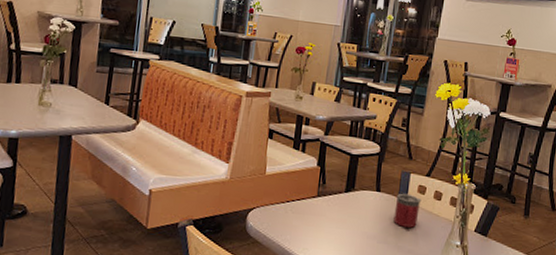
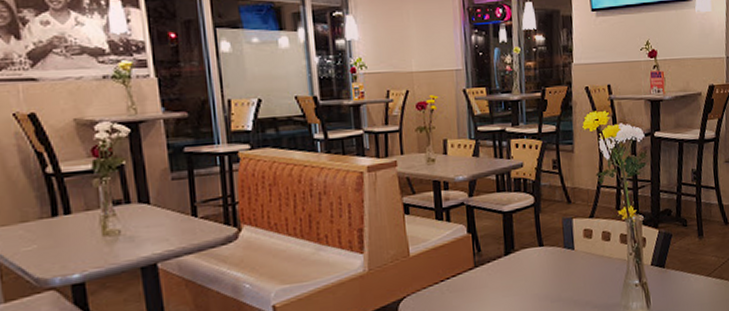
beverage cup: present [393,193,422,228] -> none [562,241,590,279]

